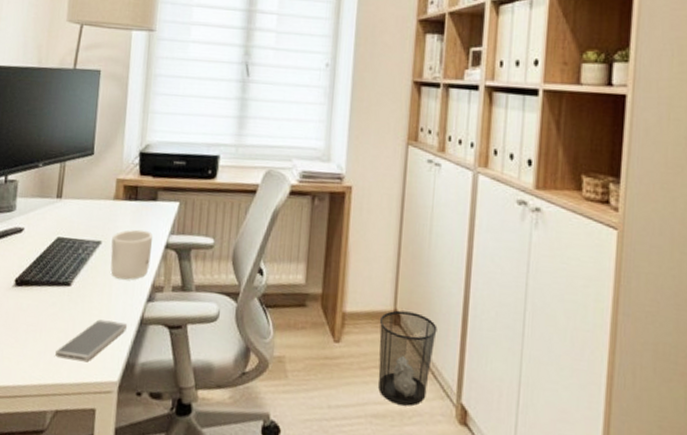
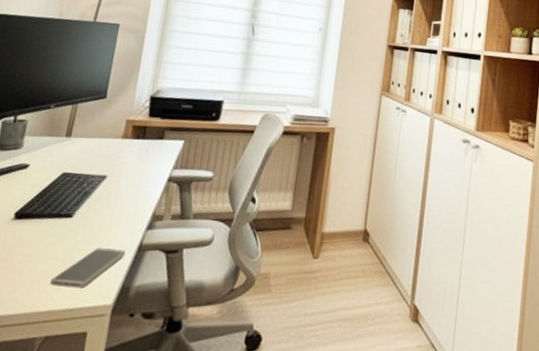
mug: present [110,229,152,280] -> none [113,164,157,210]
waste bin: present [378,310,438,407] -> none [348,229,398,310]

